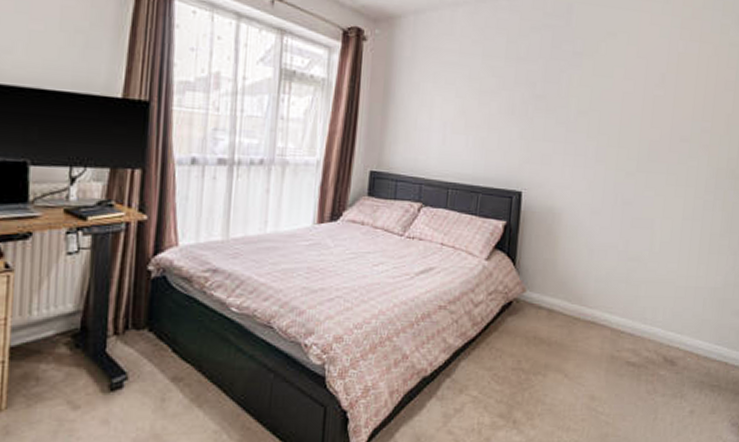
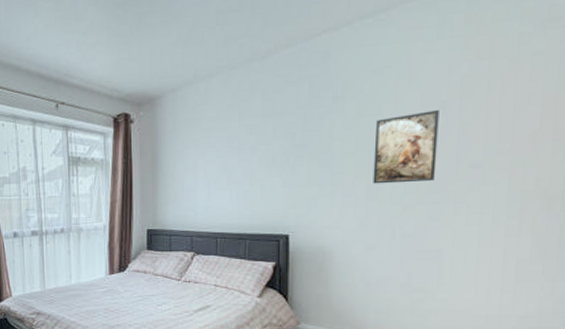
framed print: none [602,81,660,150] -> present [373,109,439,184]

